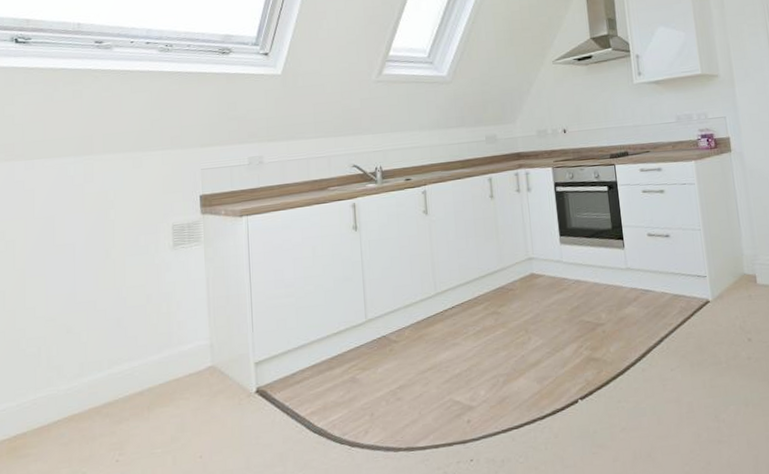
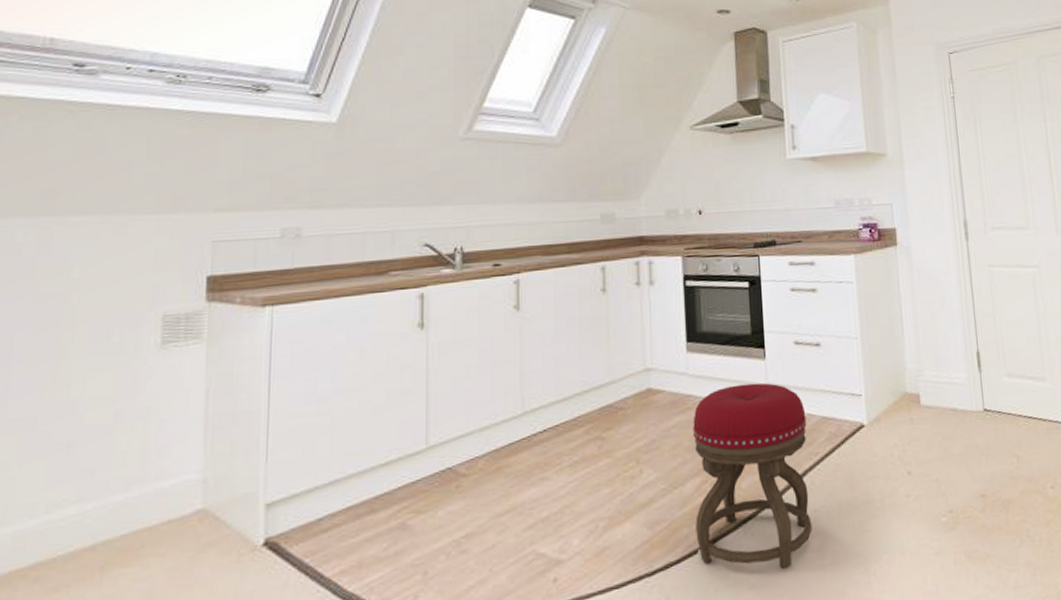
stool: none [568,268,670,416] -> present [693,383,812,569]

